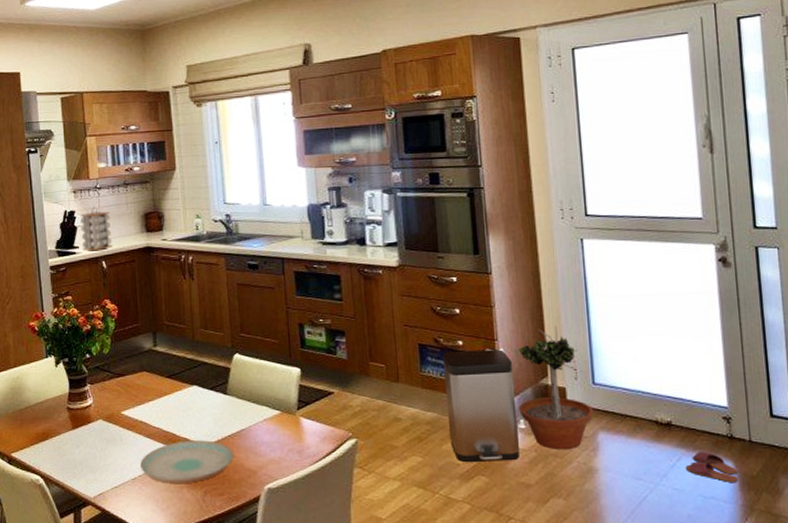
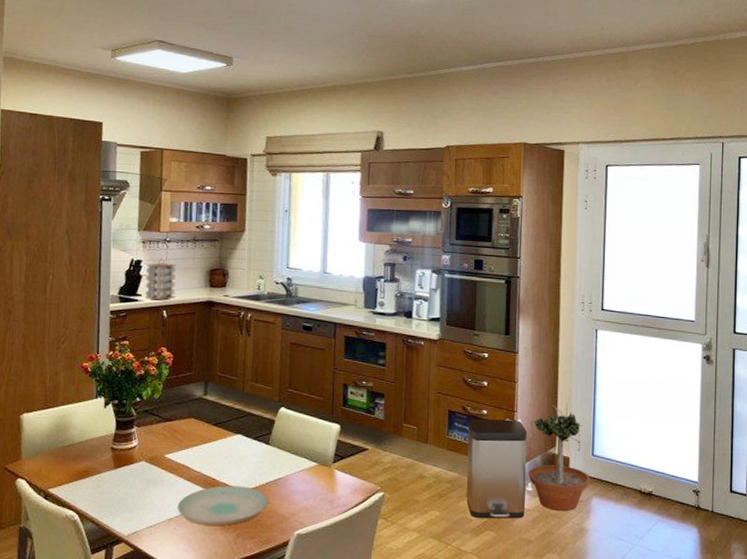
slippers: present [685,451,739,483] -> none [659,518,701,547]

